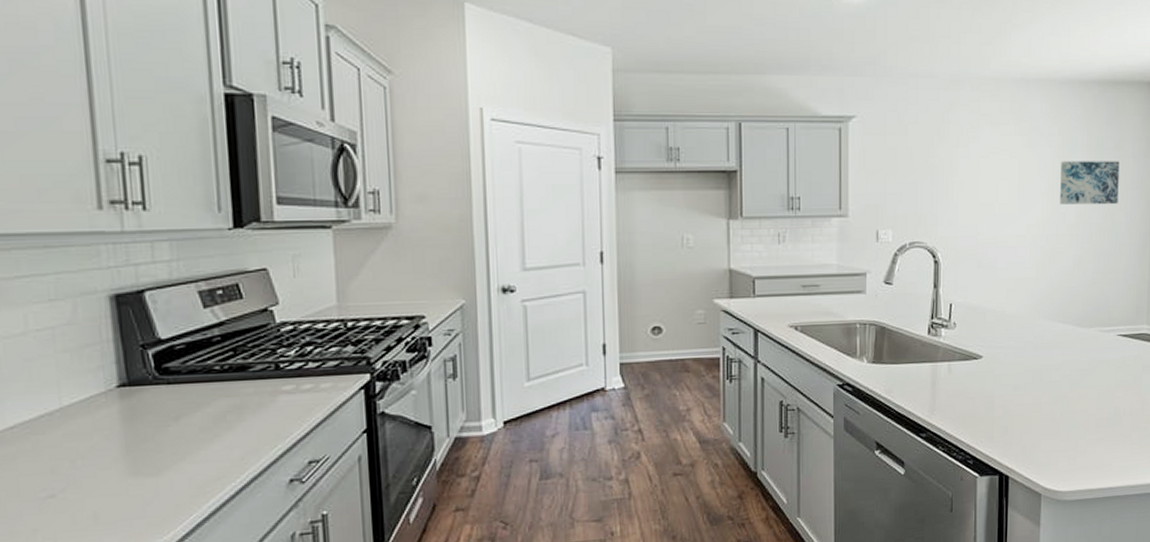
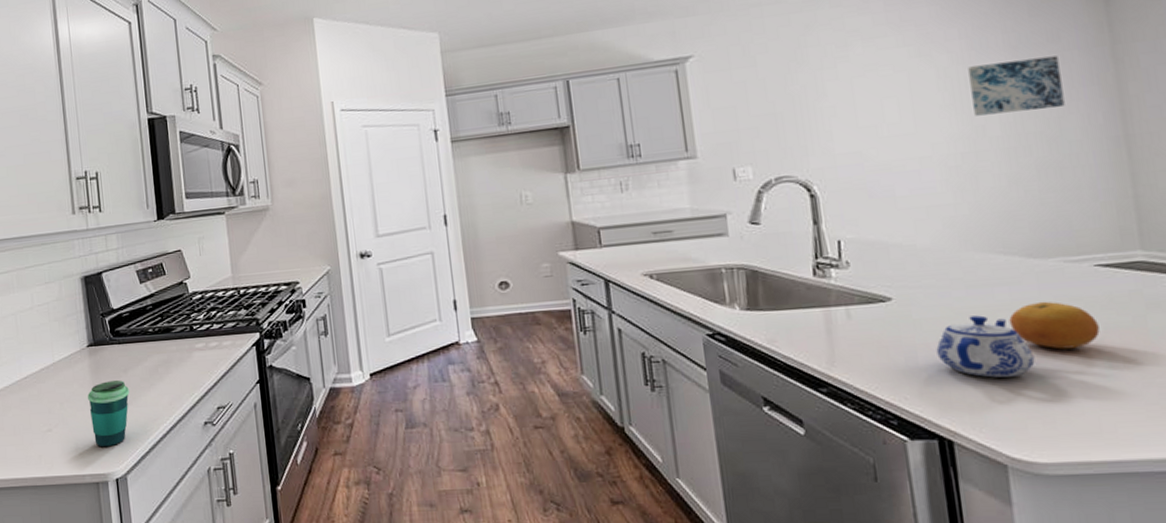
cup: none [116,430,182,515] -> present [88,380,129,448]
teapot: none [1007,373,1070,424] -> present [936,315,1035,378]
fruit: none [1058,362,1113,402] -> present [1009,301,1100,350]

